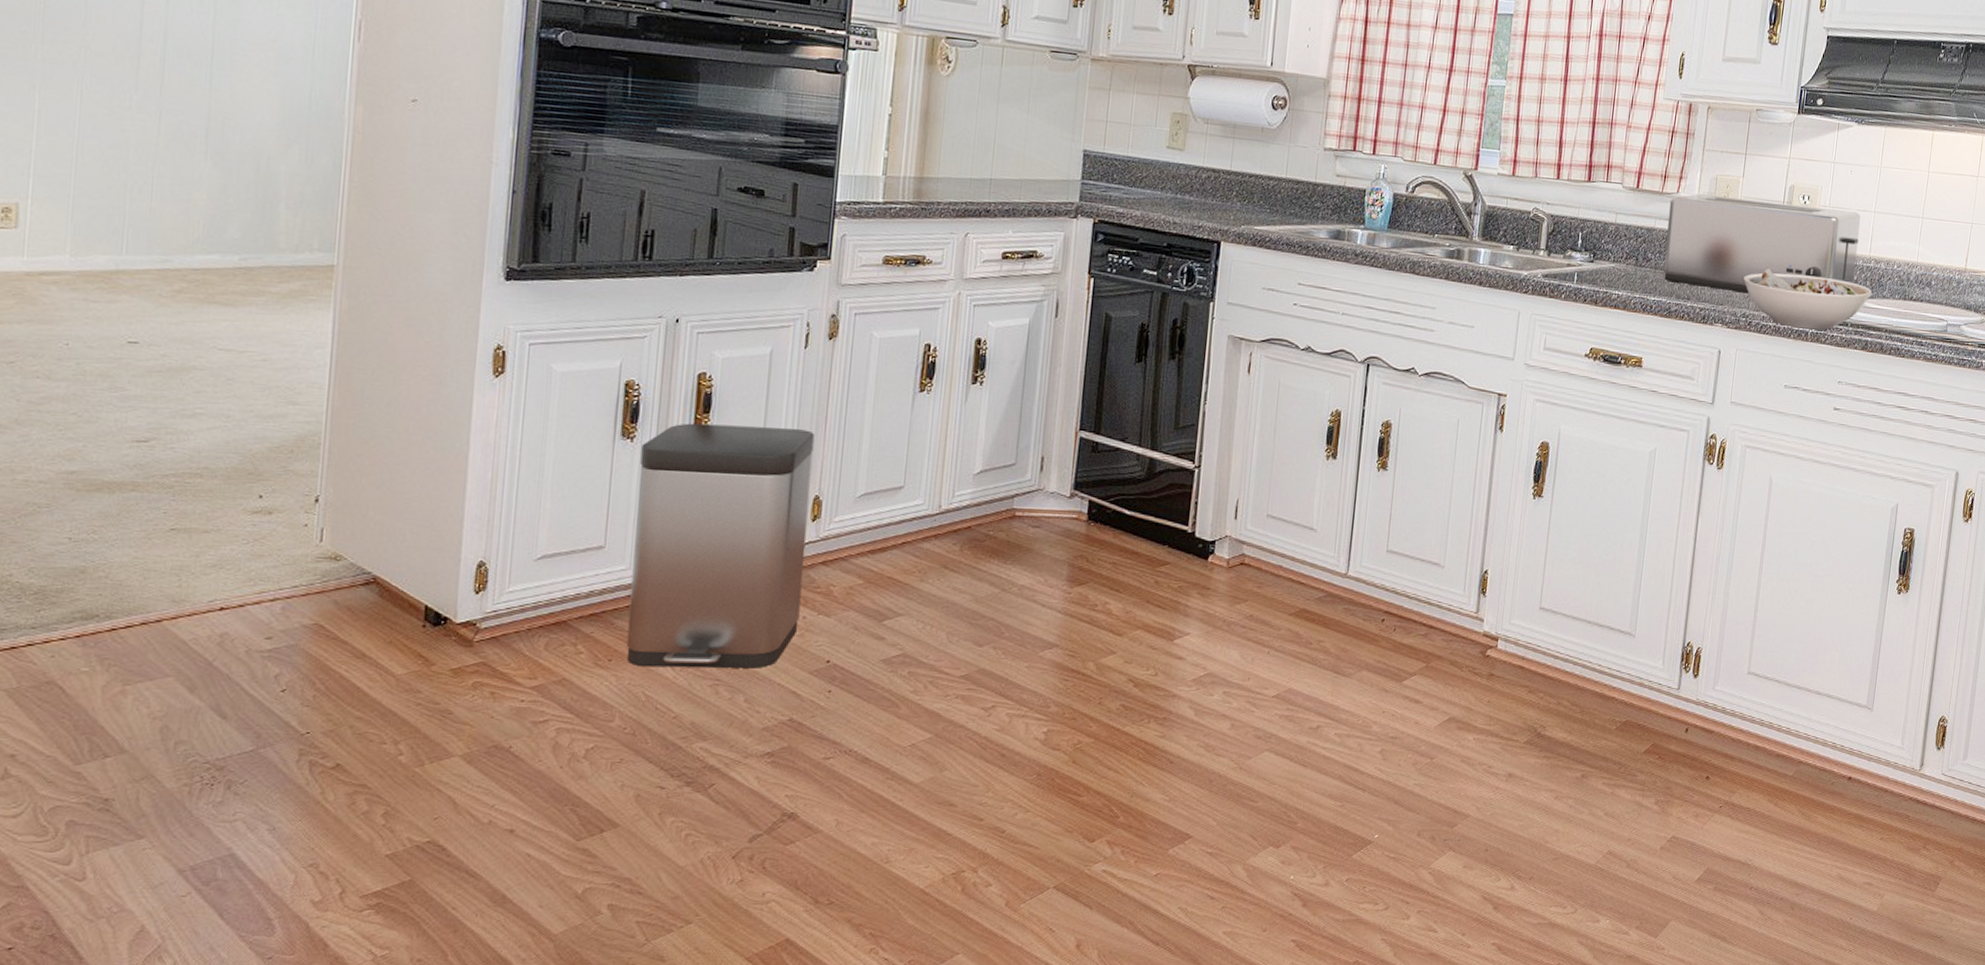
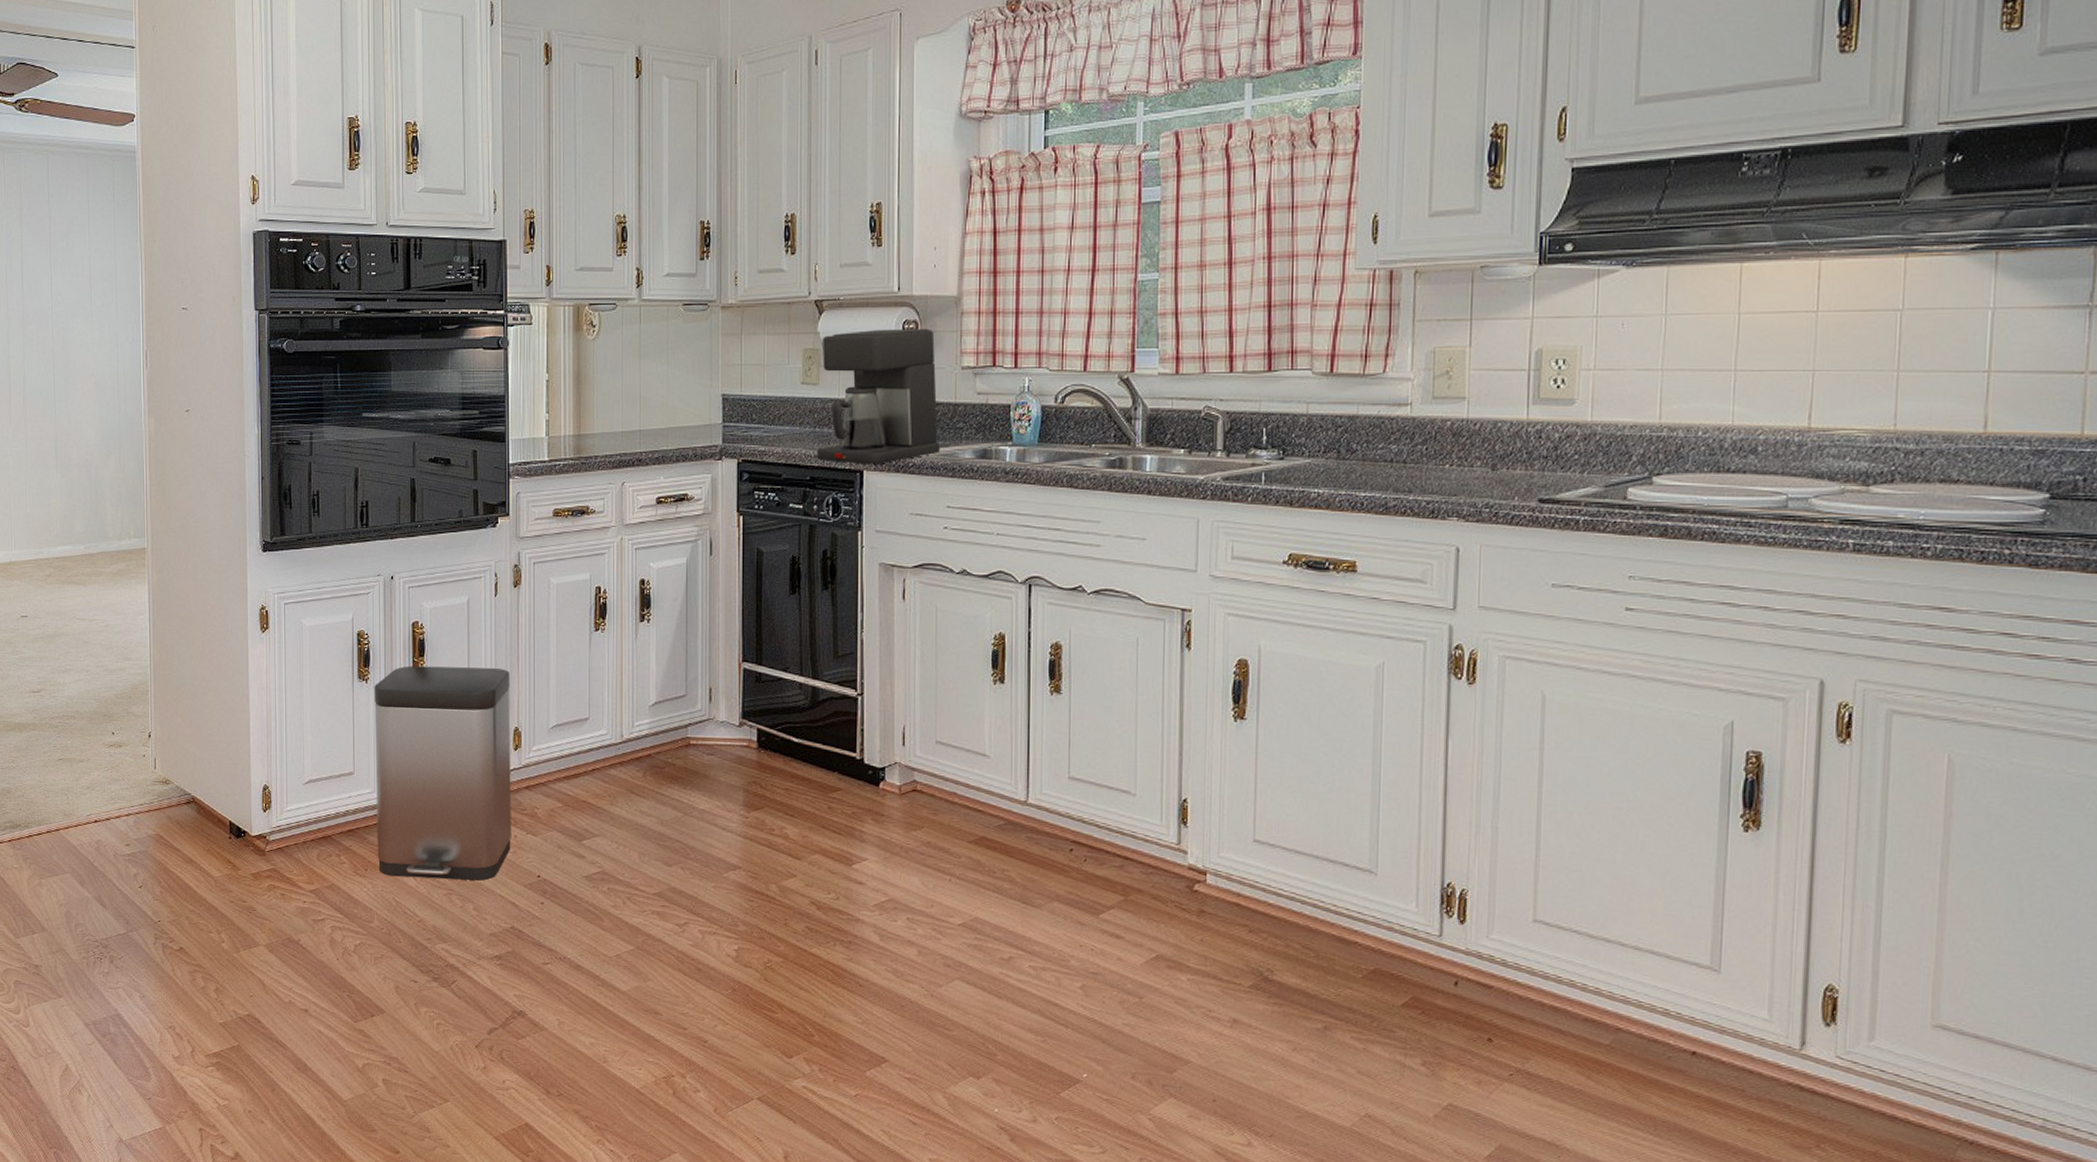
coffee maker: none [1175,101,1302,237] -> present [816,328,941,465]
toaster: present [1663,194,1861,293] -> none [1374,371,1643,480]
bowl: present [1743,269,1872,330] -> none [1482,449,1668,517]

